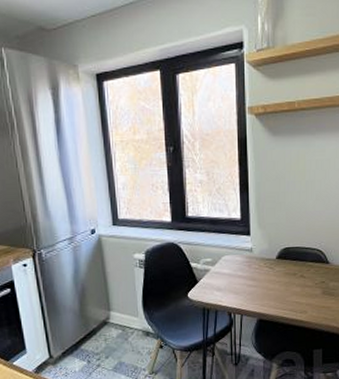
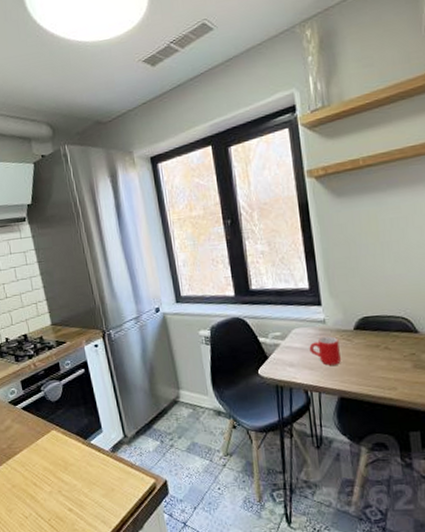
mug: none [236,264,262,290] -> present [309,336,341,366]

